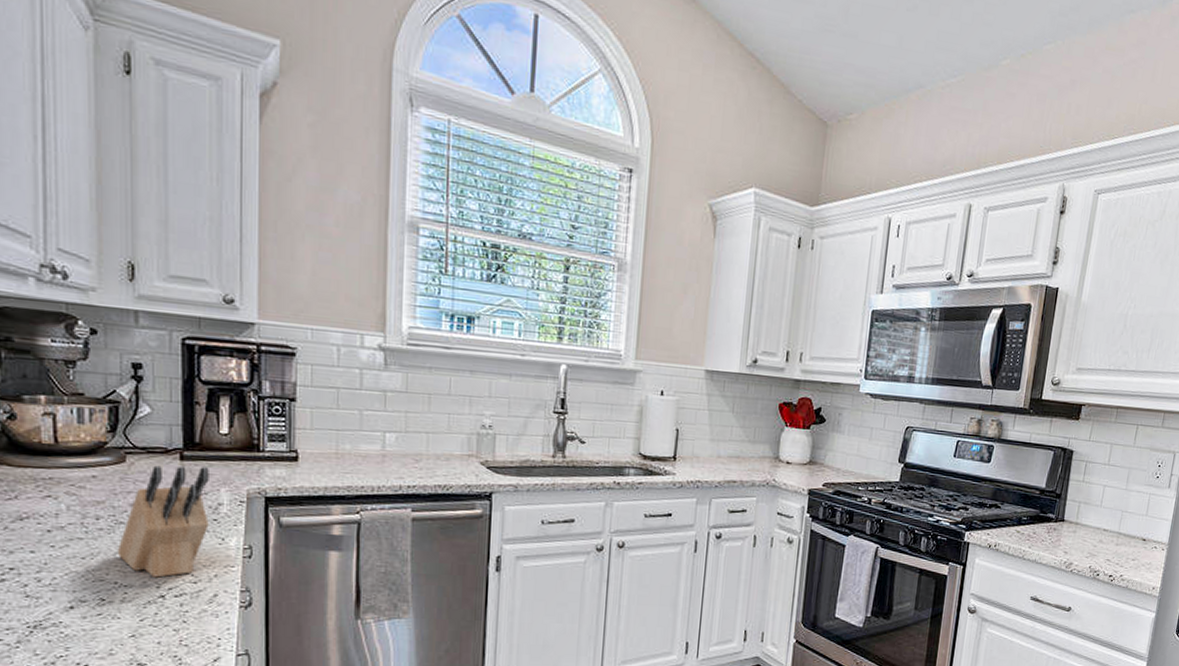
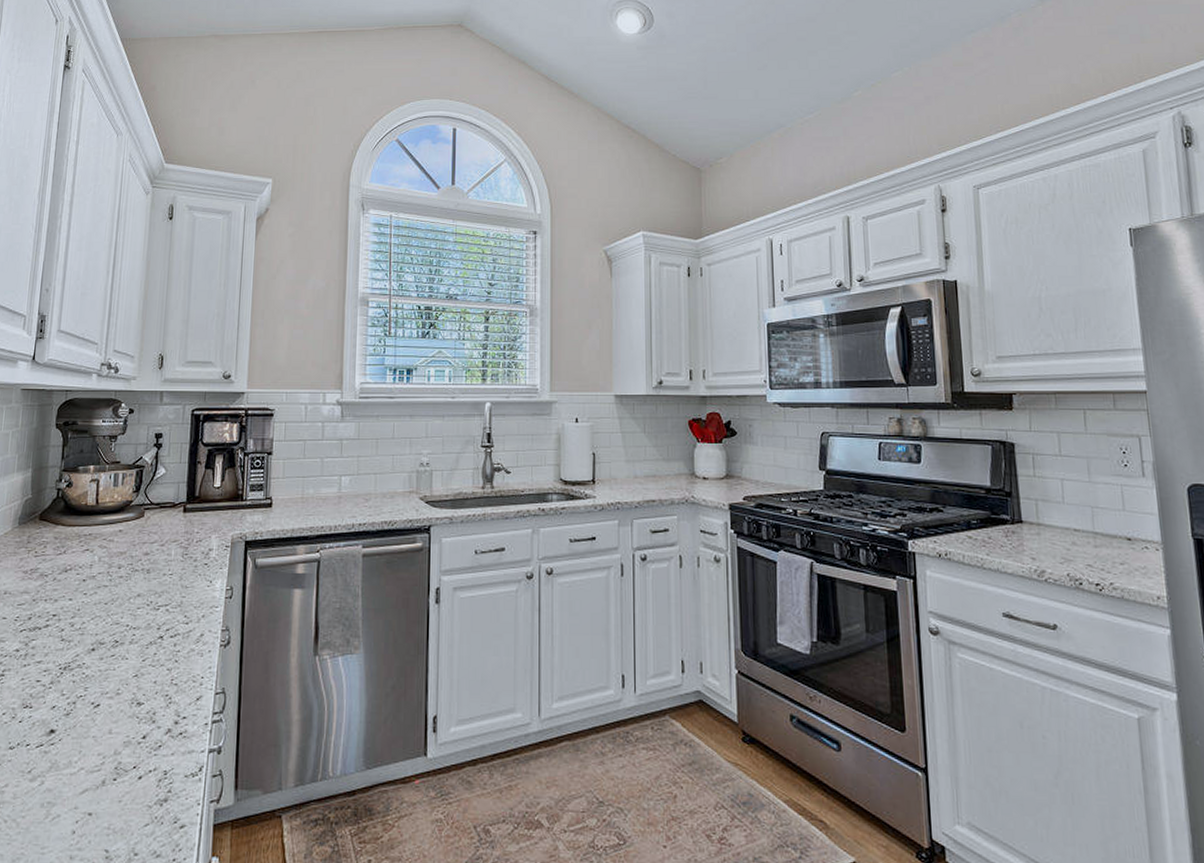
knife block: present [117,465,209,578] -> none [131,517,204,620]

